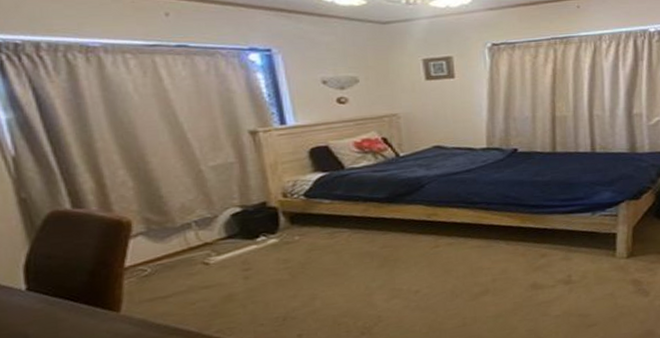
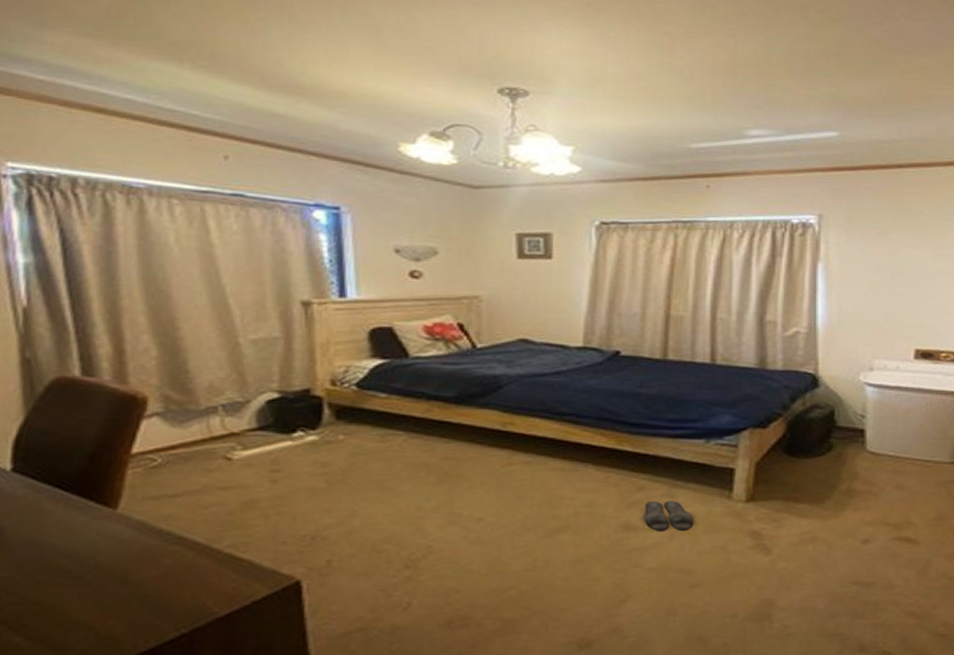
slippers: none [546,262,587,287] -> present [642,500,694,531]

